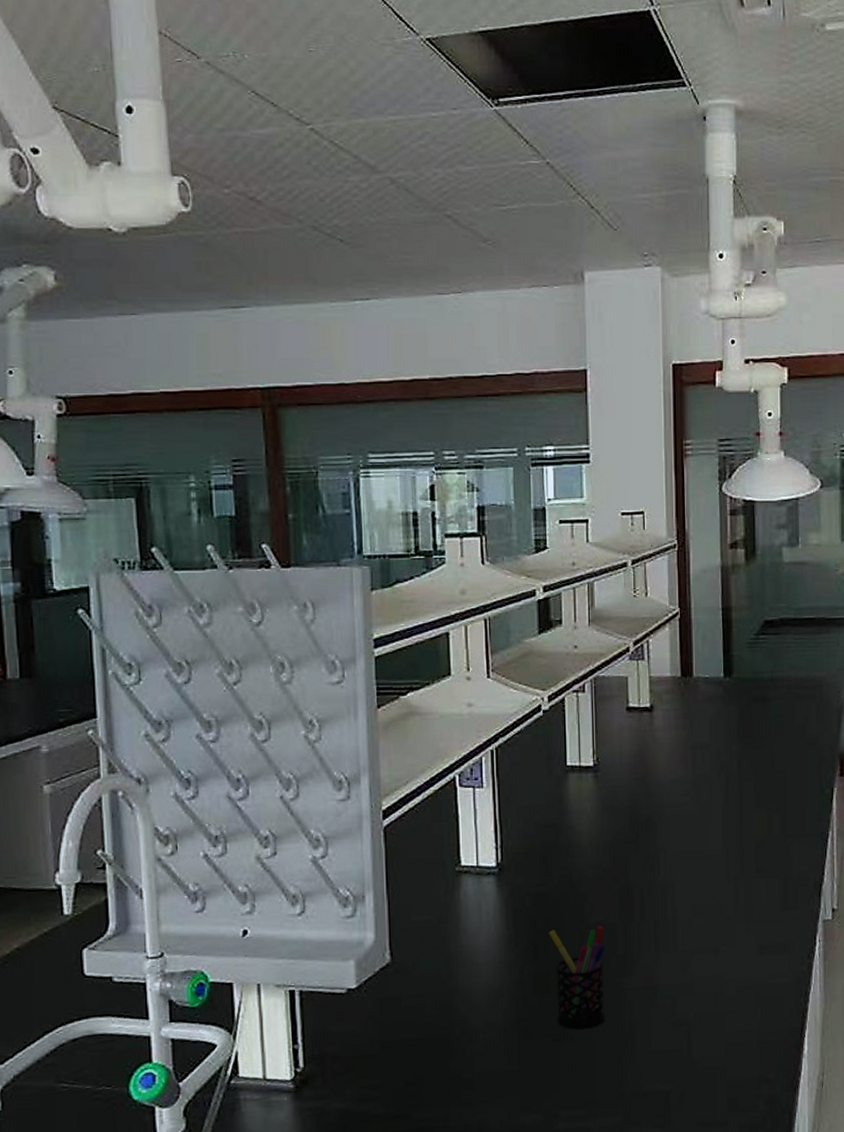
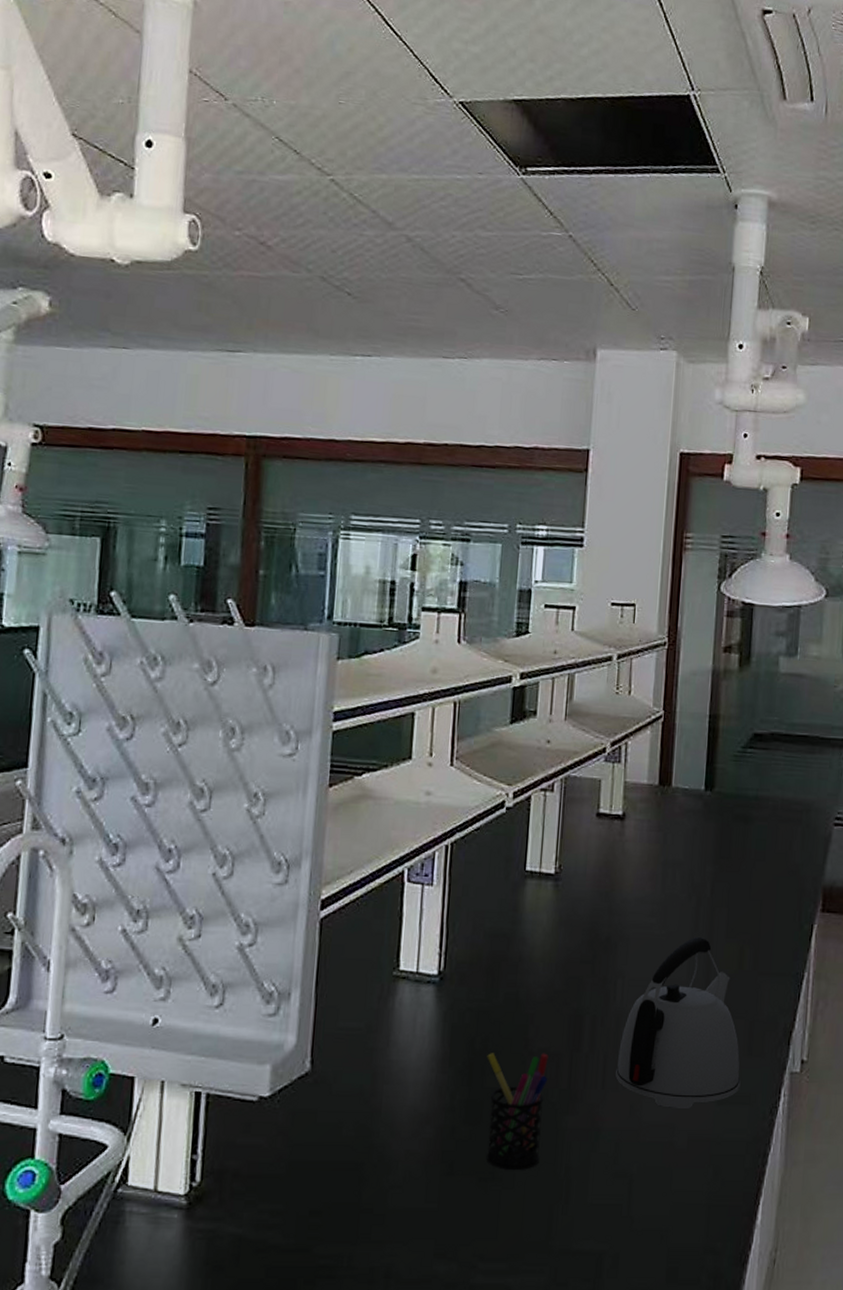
kettle: none [666,809,779,962] -> present [616,936,741,1108]

